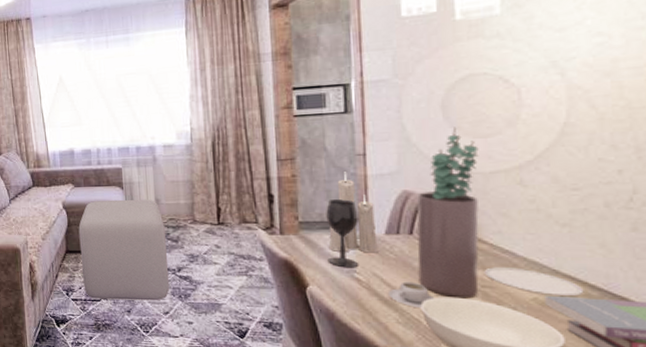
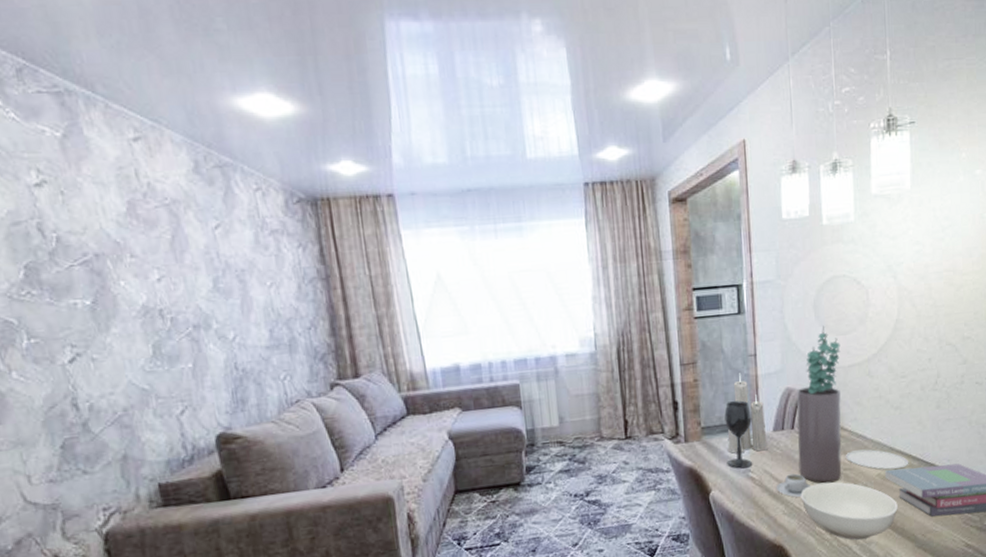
pouf: present [78,199,170,301] -> none [469,418,578,544]

